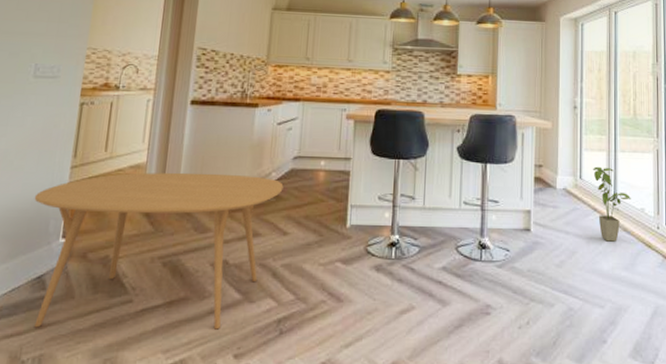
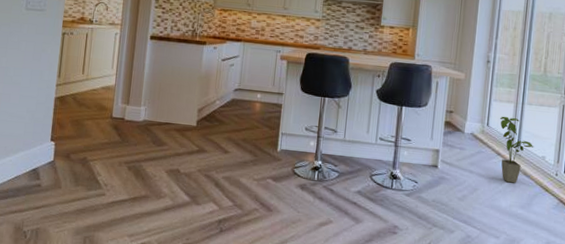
dining table: present [34,172,284,330] -> none [29,93,226,223]

